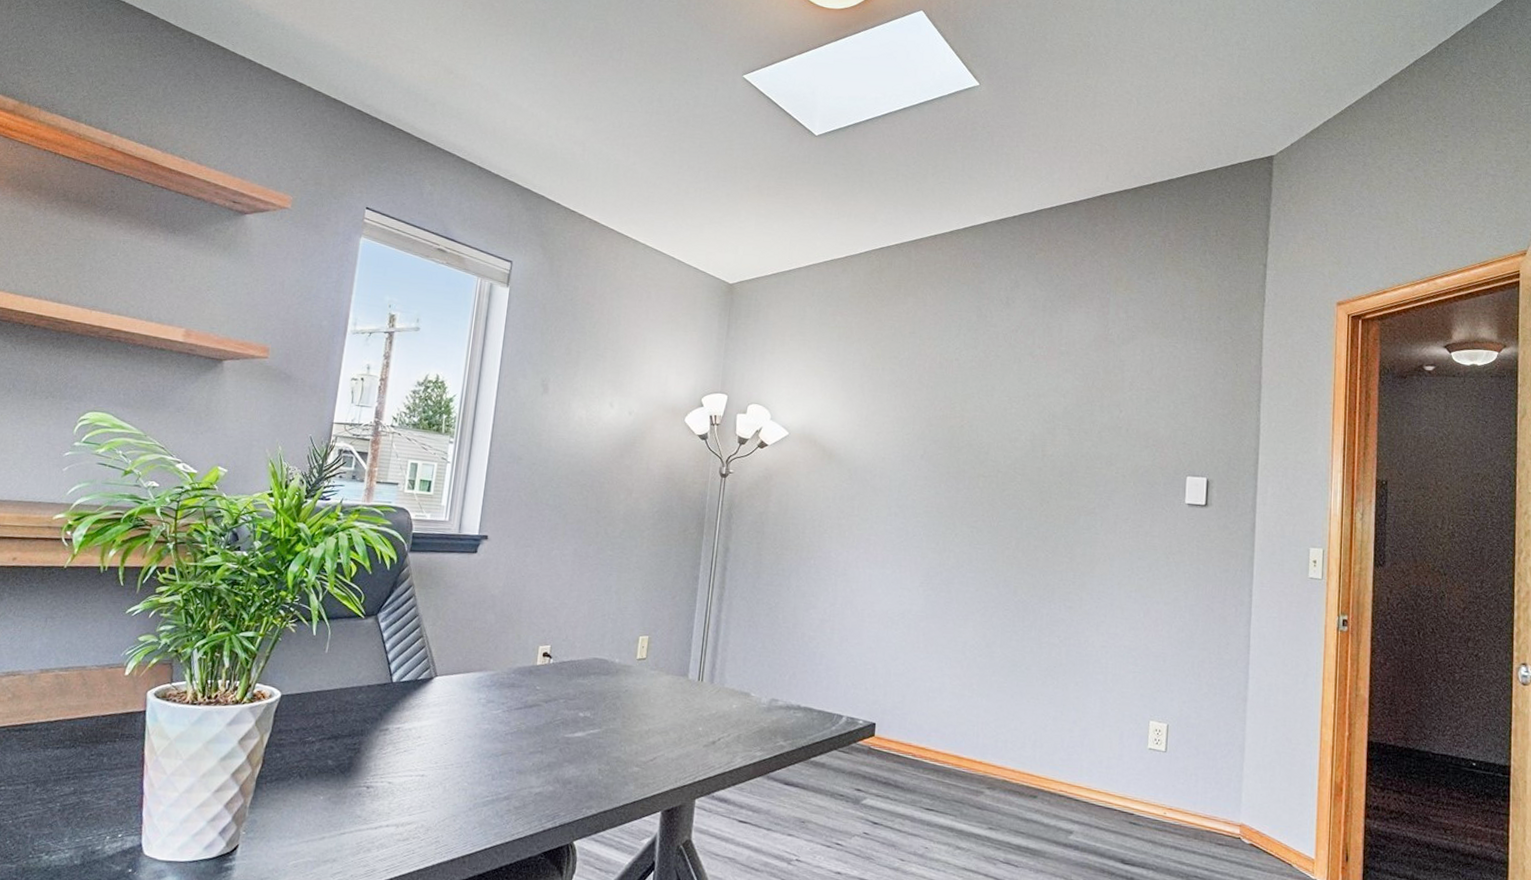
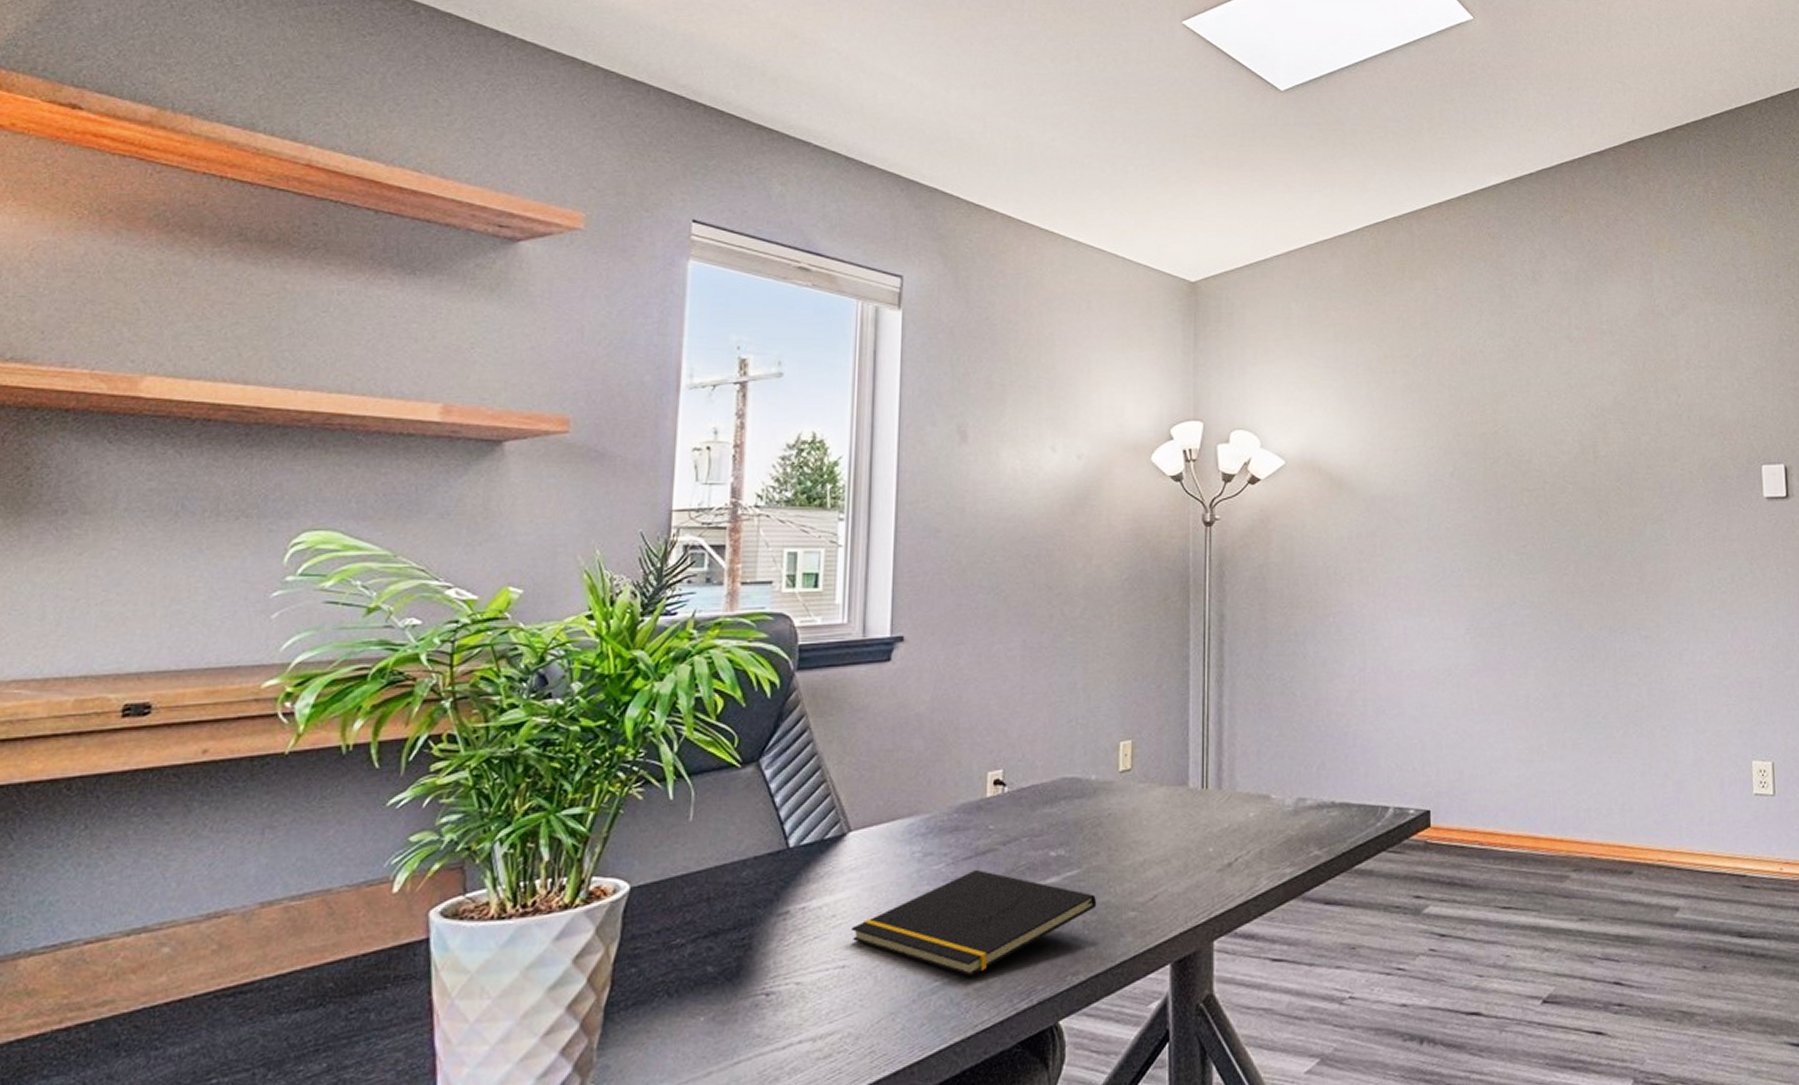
notepad: none [431,718,611,797] -> present [852,869,1097,976]

